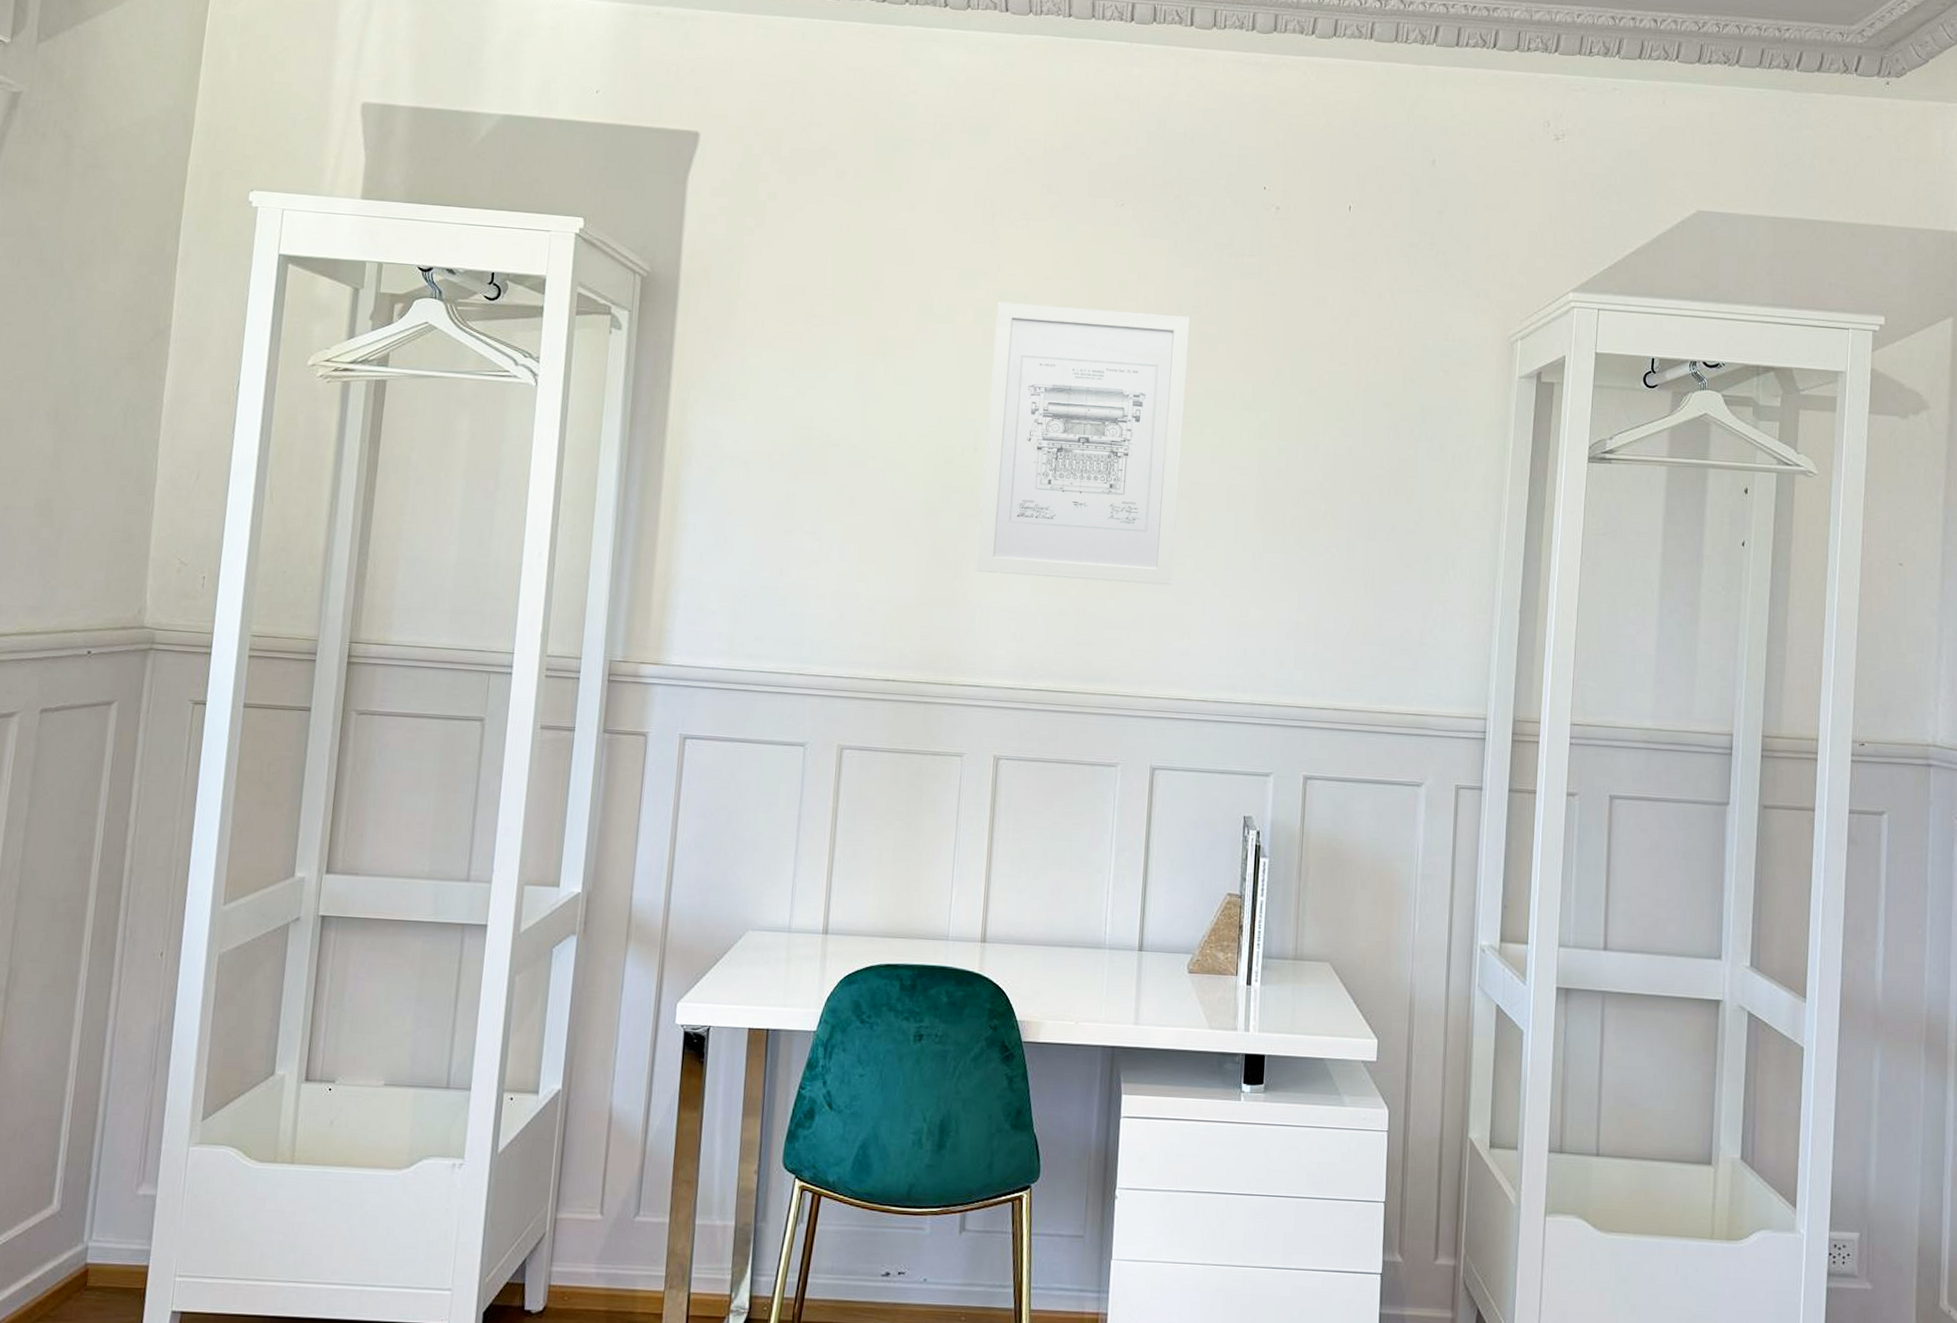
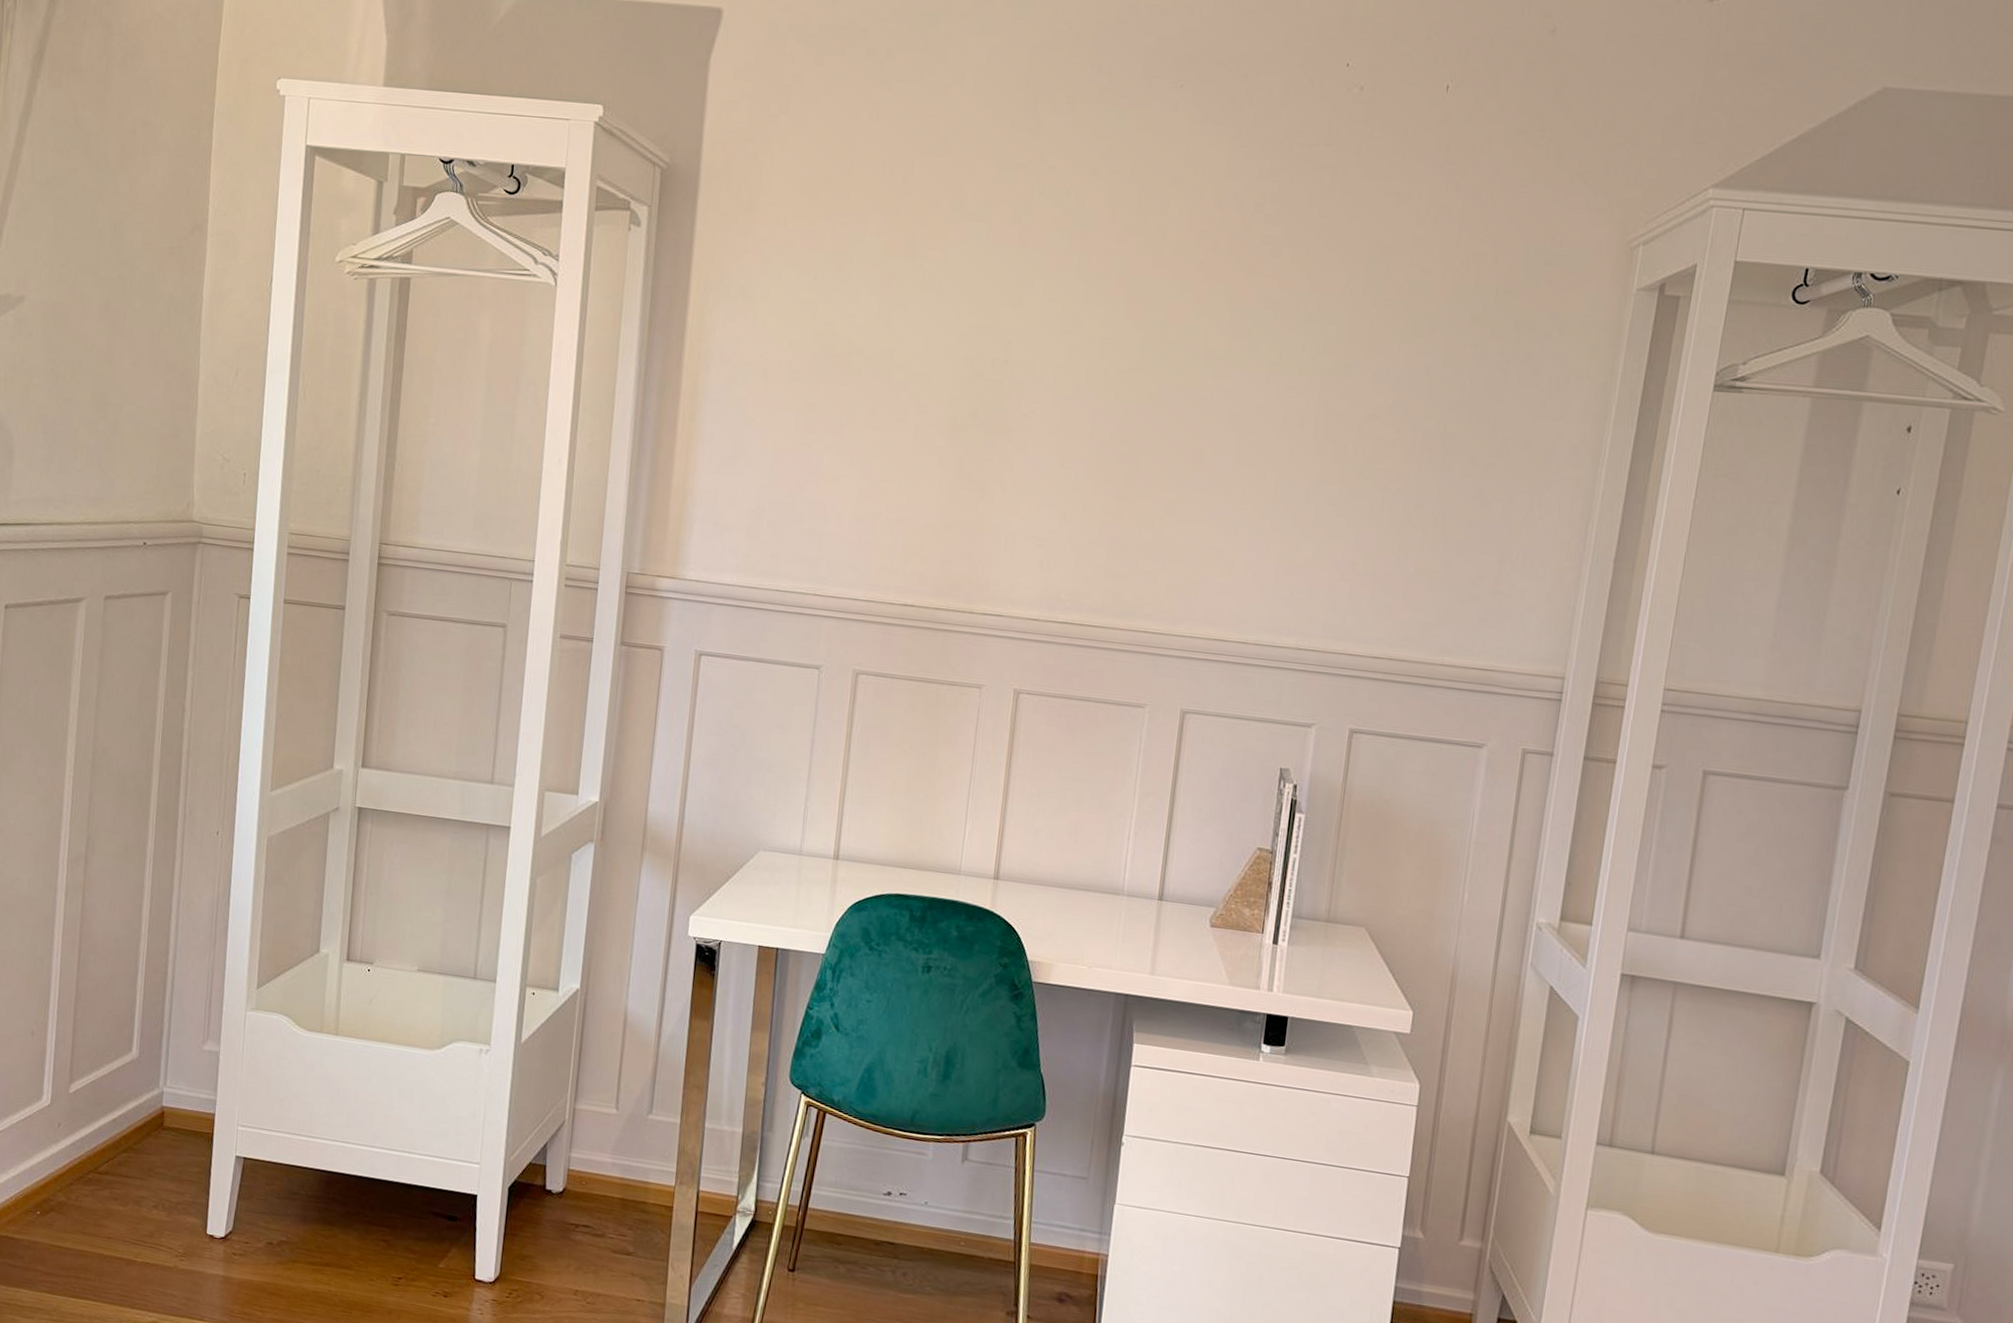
wall art: present [976,301,1190,586] -> none [1003,197,1252,517]

